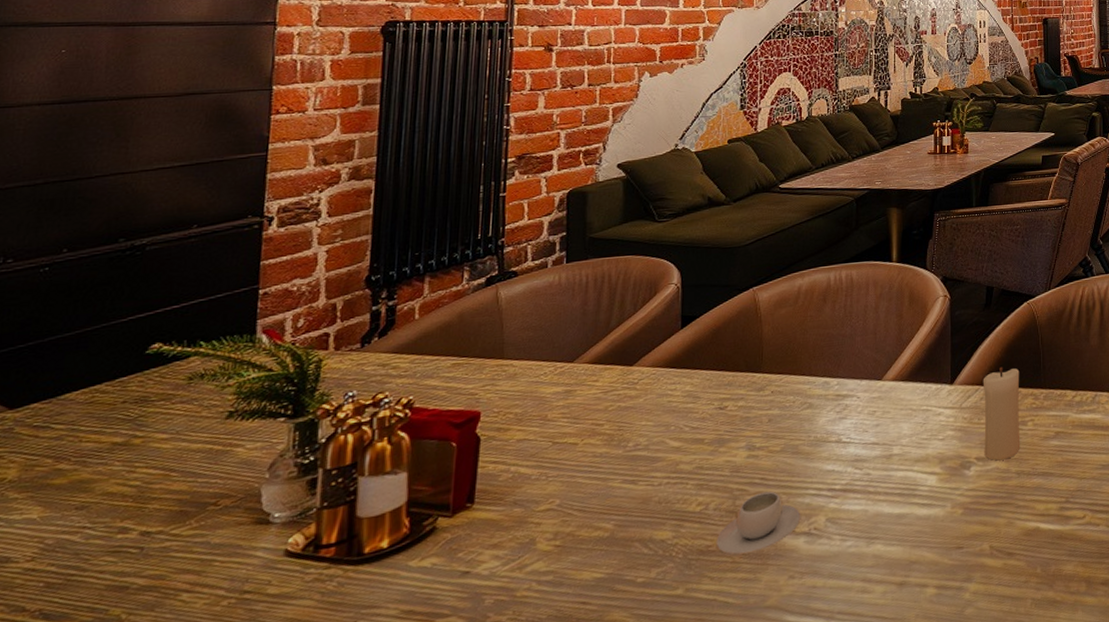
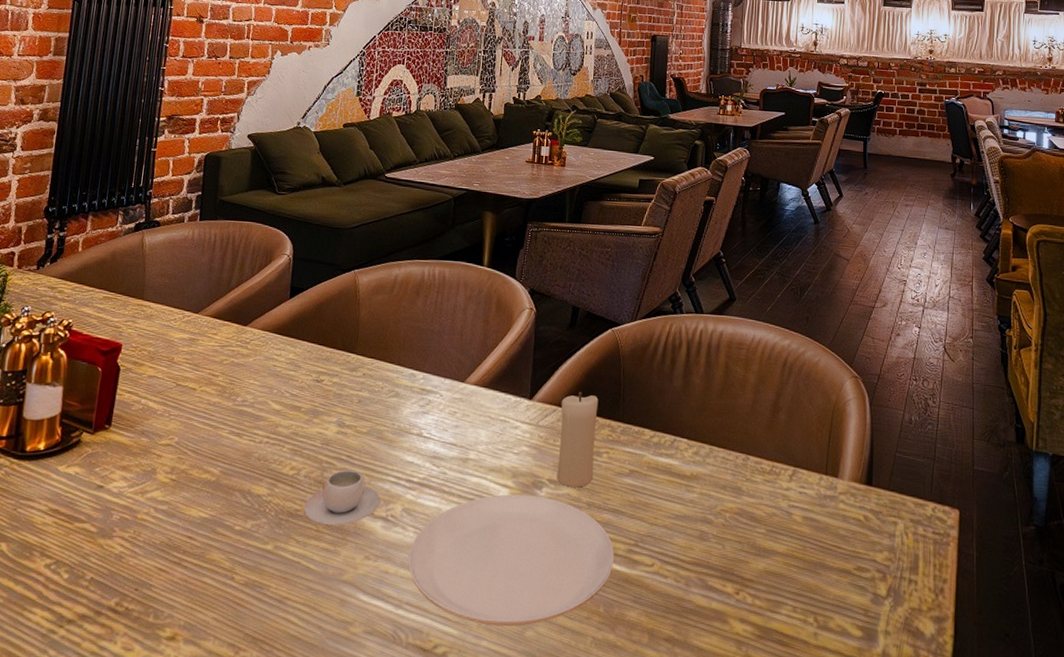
plate: none [837,475,1047,615] -> present [408,494,614,627]

